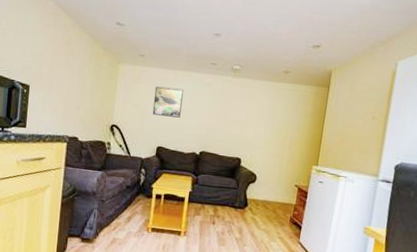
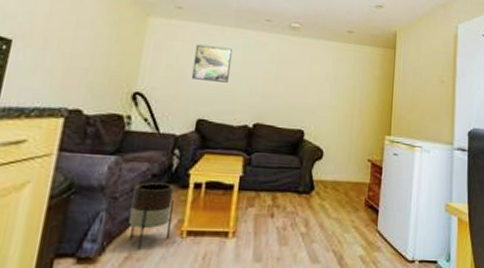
planter: none [112,191,143,237] -> present [129,182,175,250]

